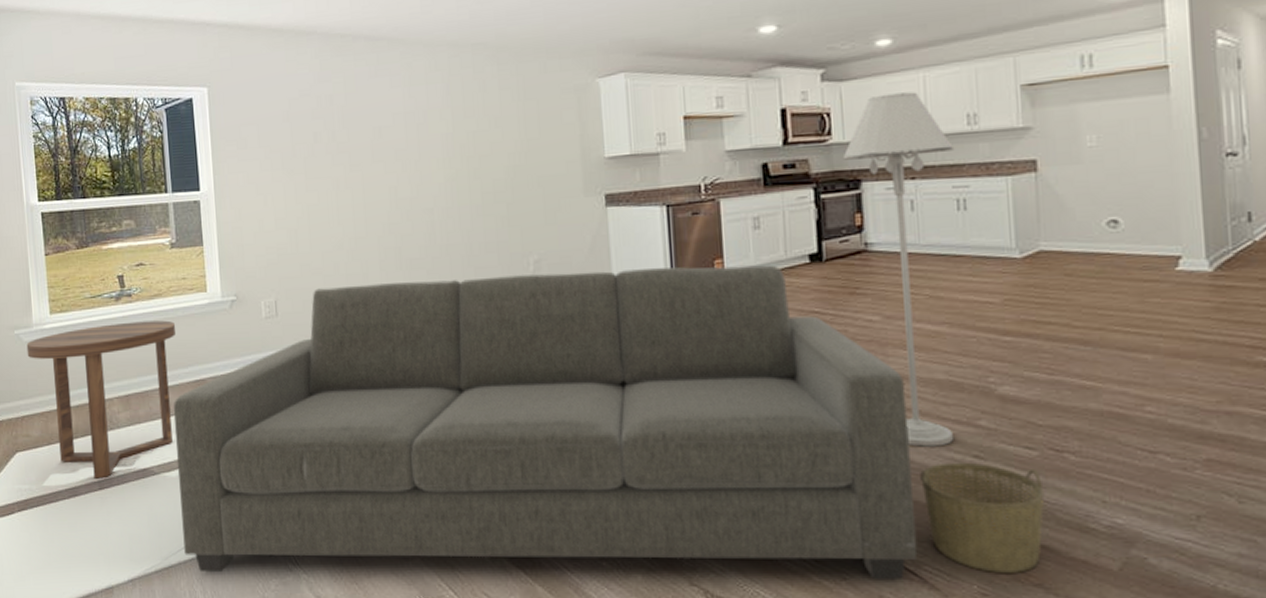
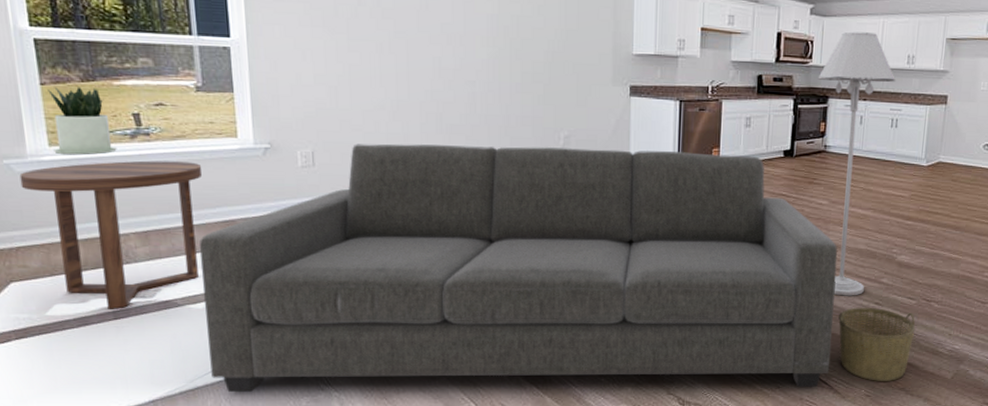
planter: none [51,253,105,322] -> present [48,87,117,156]

